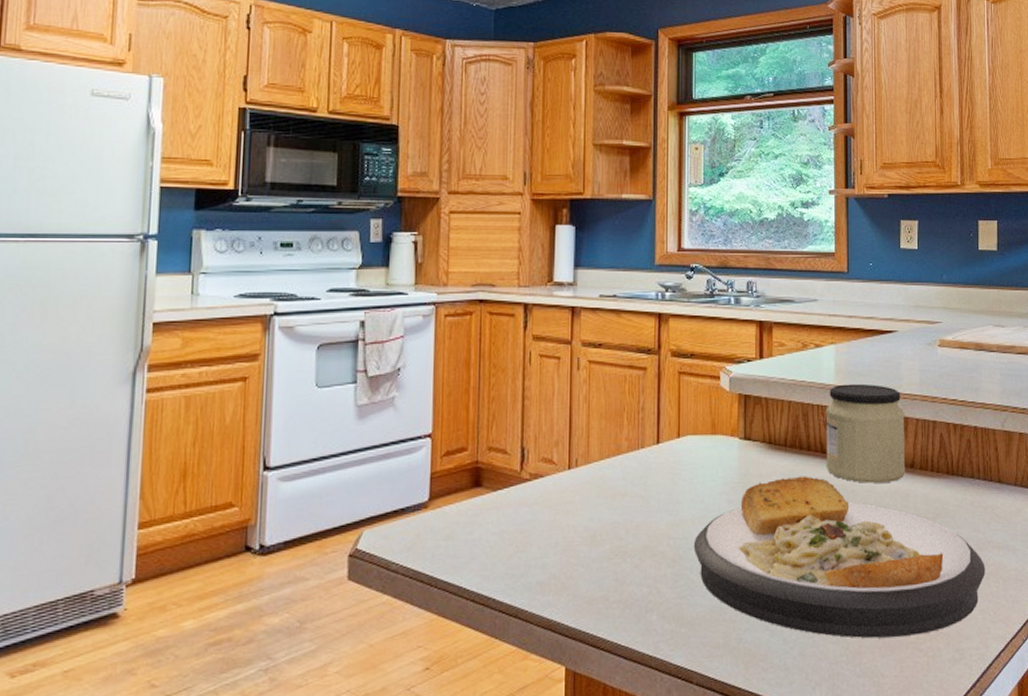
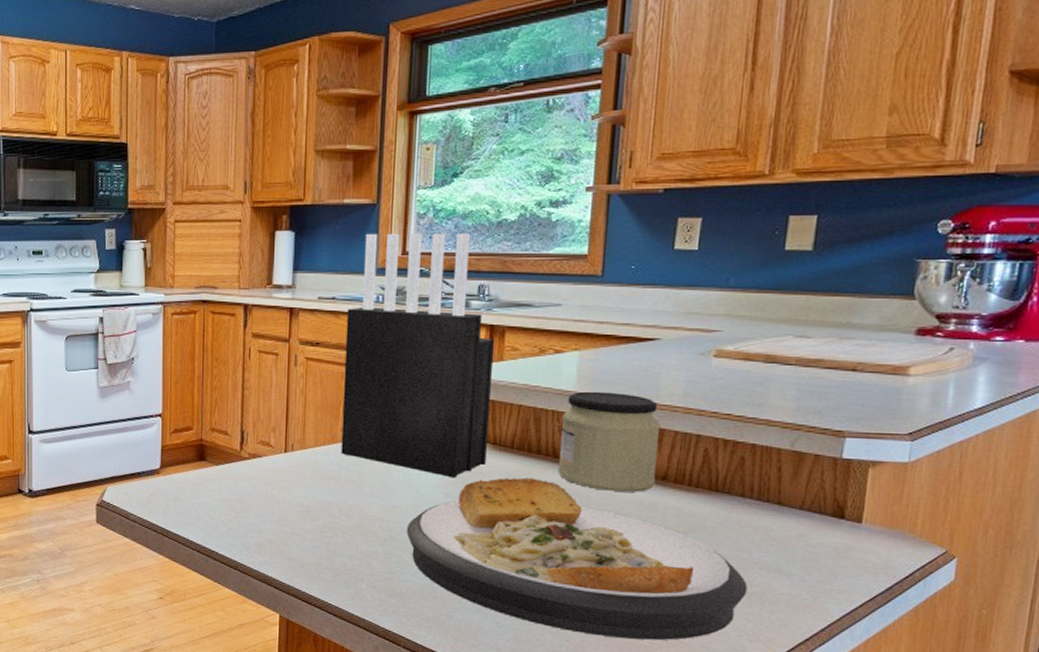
knife block: none [626,229,765,483] -> present [341,233,495,478]

